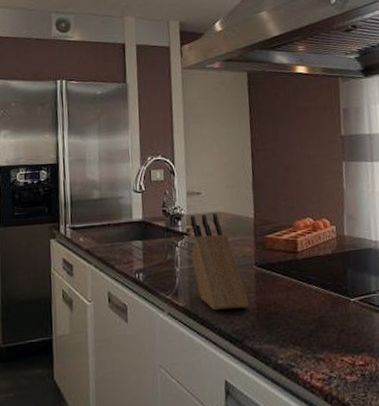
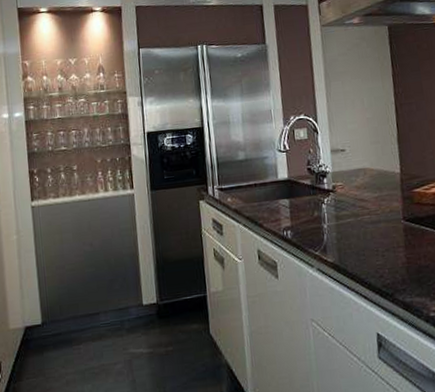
knife block: present [190,213,250,311] -> none [335,170,399,265]

